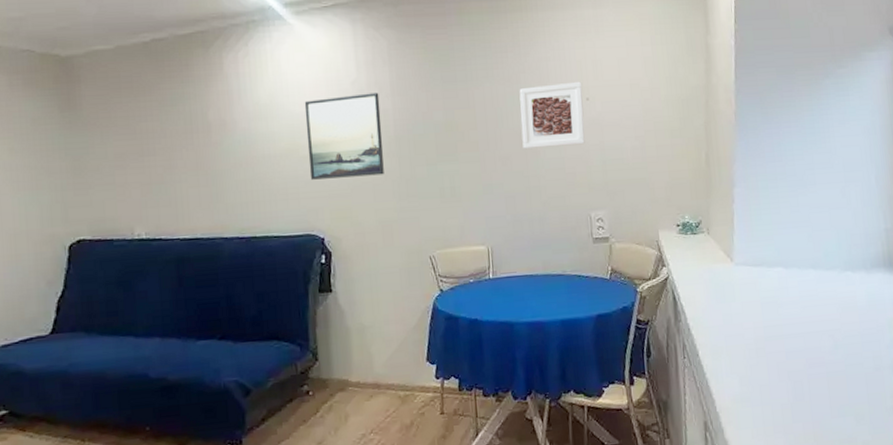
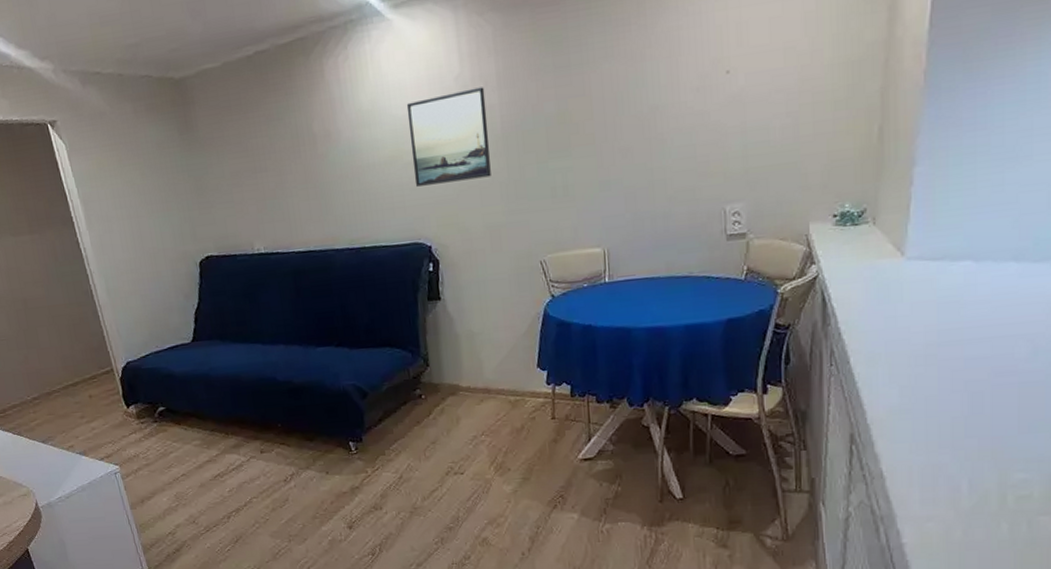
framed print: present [519,81,585,149] -> none [644,51,723,137]

